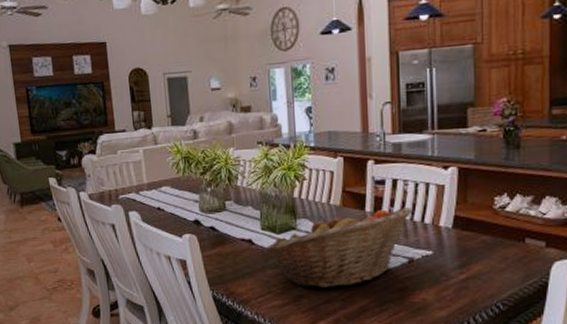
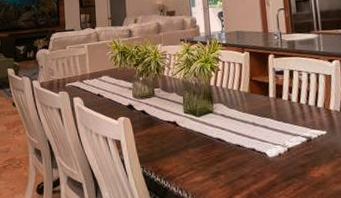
fruit basket: present [263,207,413,288] -> none [185,93,307,164]

